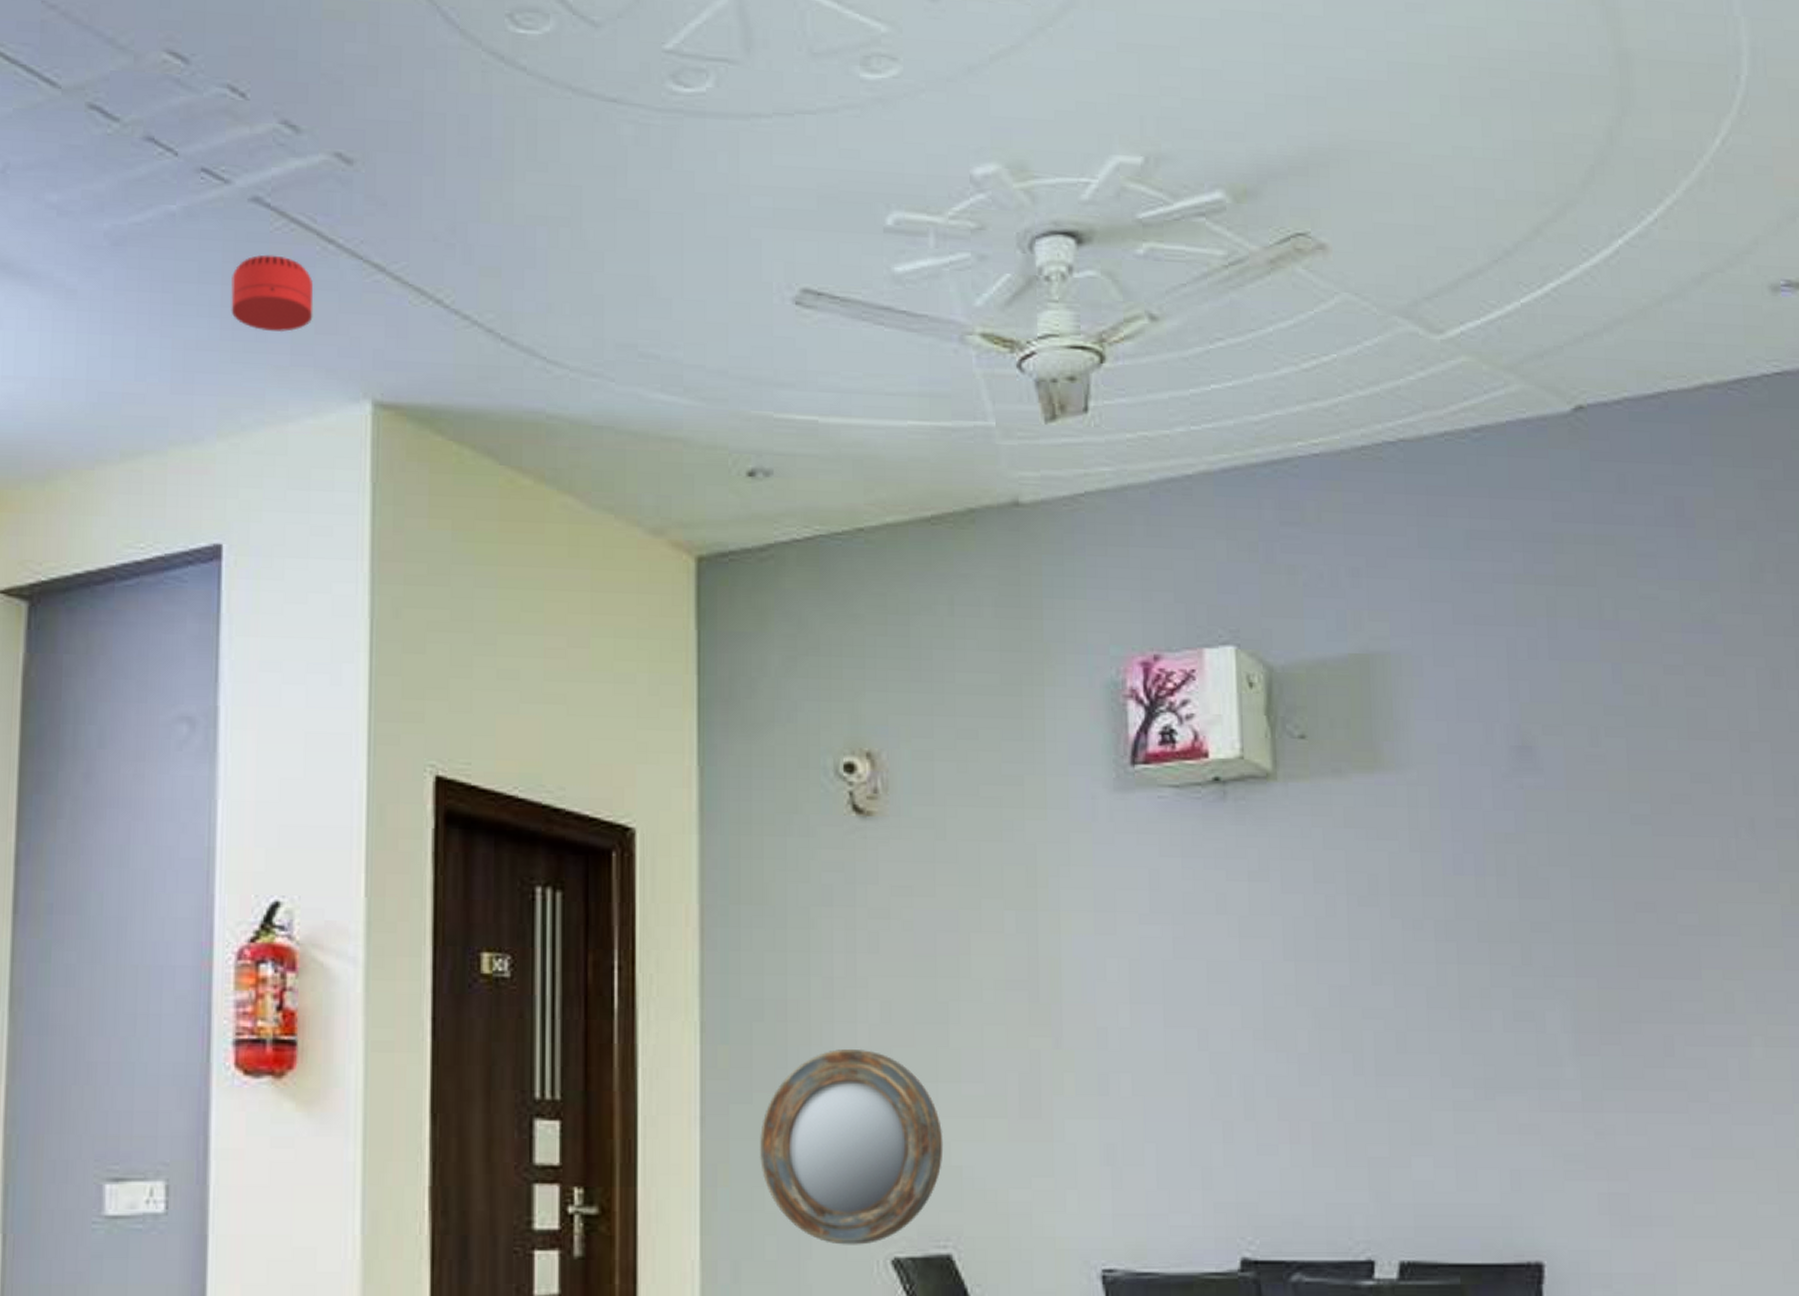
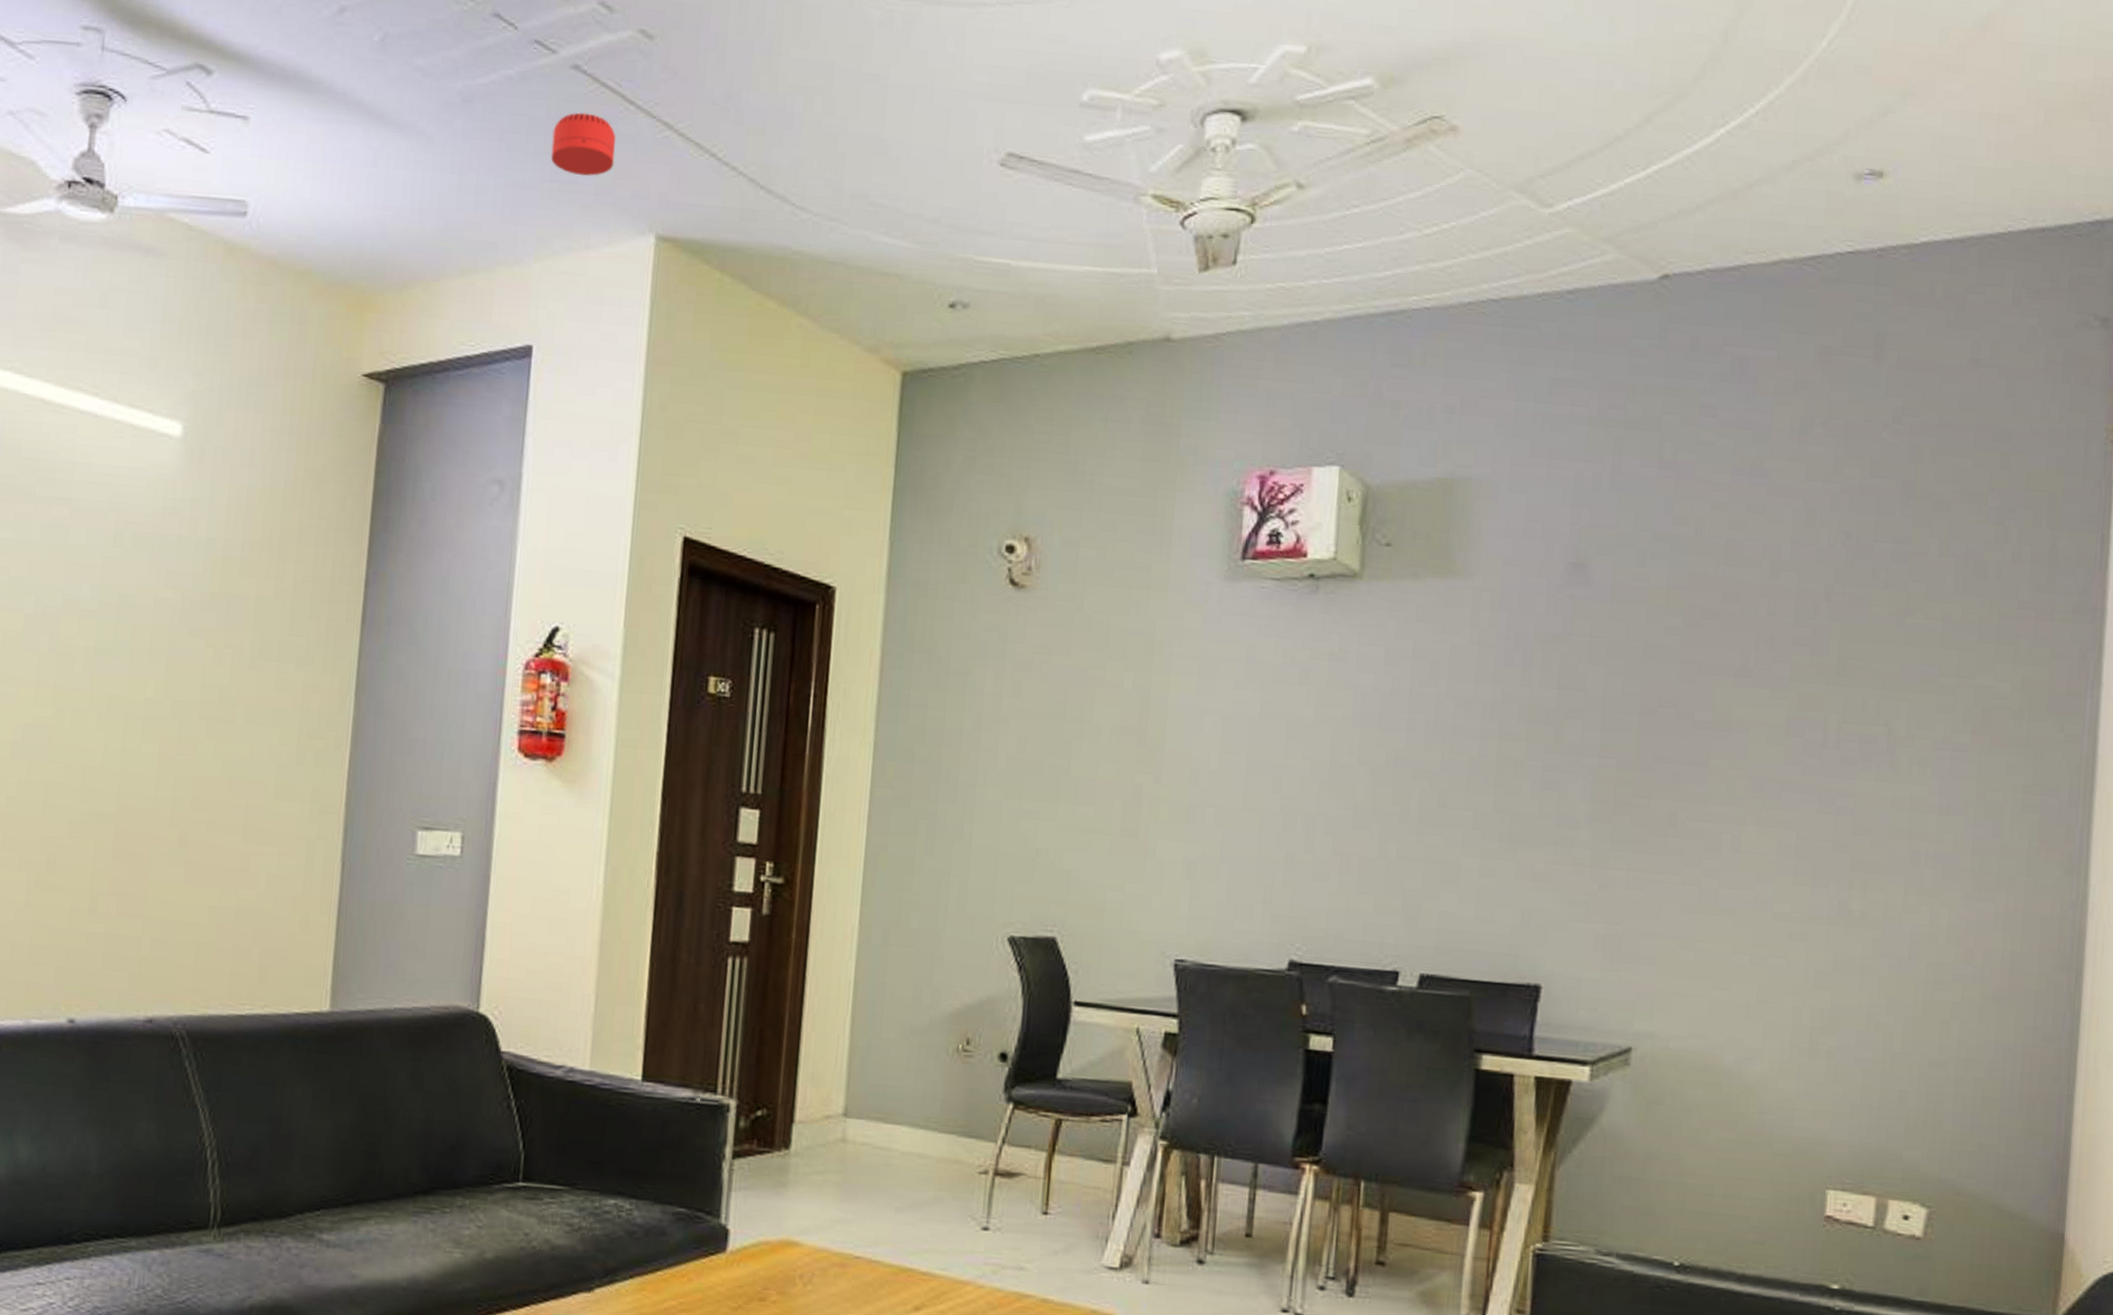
home mirror: present [760,1049,944,1245] -> none [912,771,1058,924]

